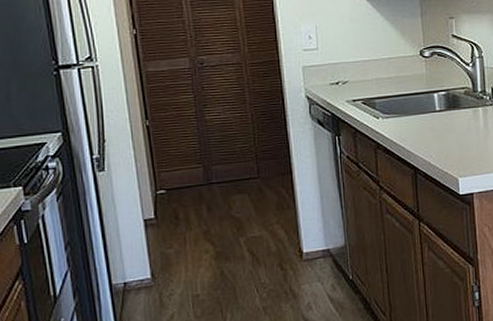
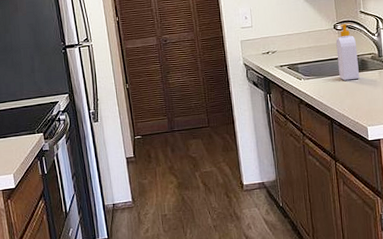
soap bottle: none [422,49,450,121] -> present [336,23,359,81]

